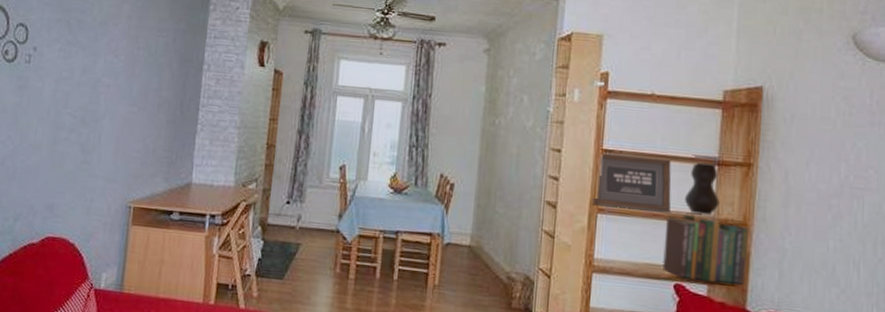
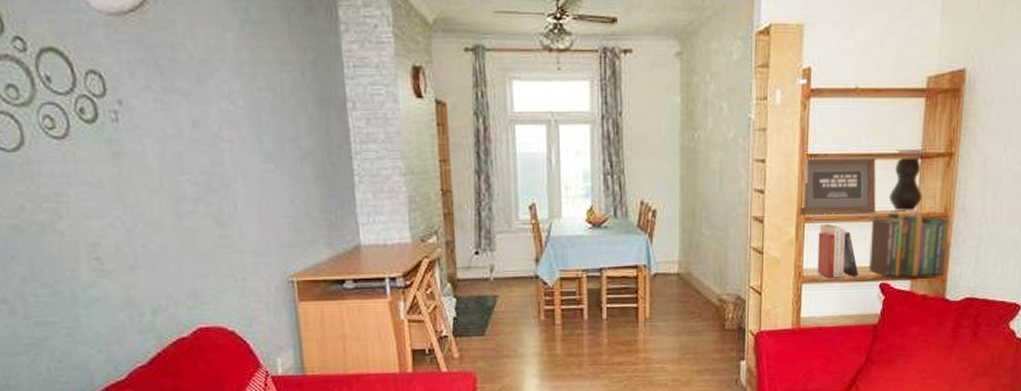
books: none [608,216,651,274] -> present [817,223,858,278]

